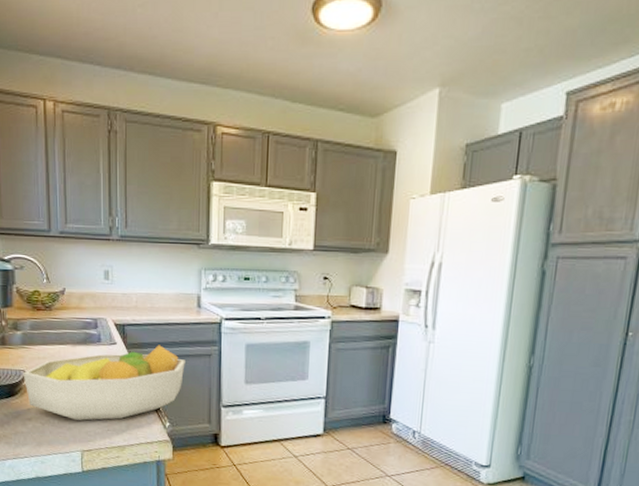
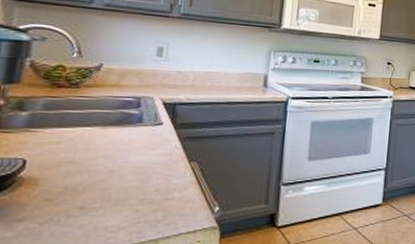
fruit bowl: present [23,345,185,421] -> none [20,124,245,214]

